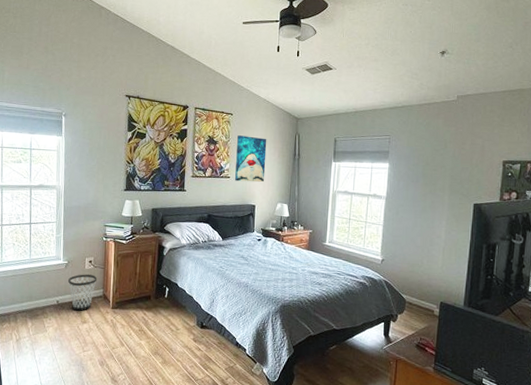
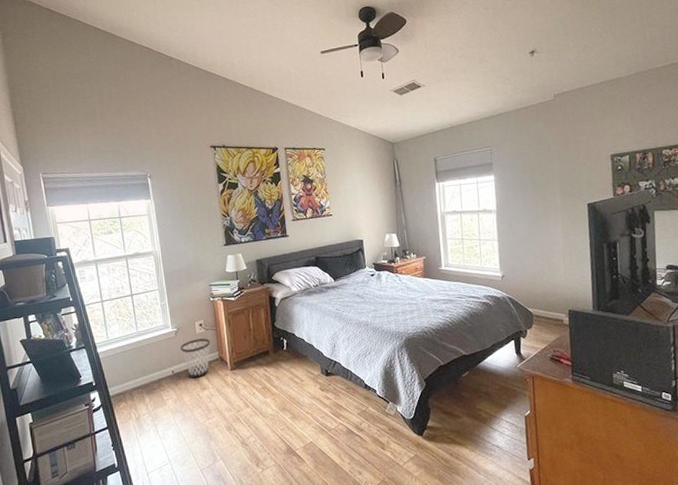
wall art: present [235,135,267,183] -> none [333,169,369,218]

